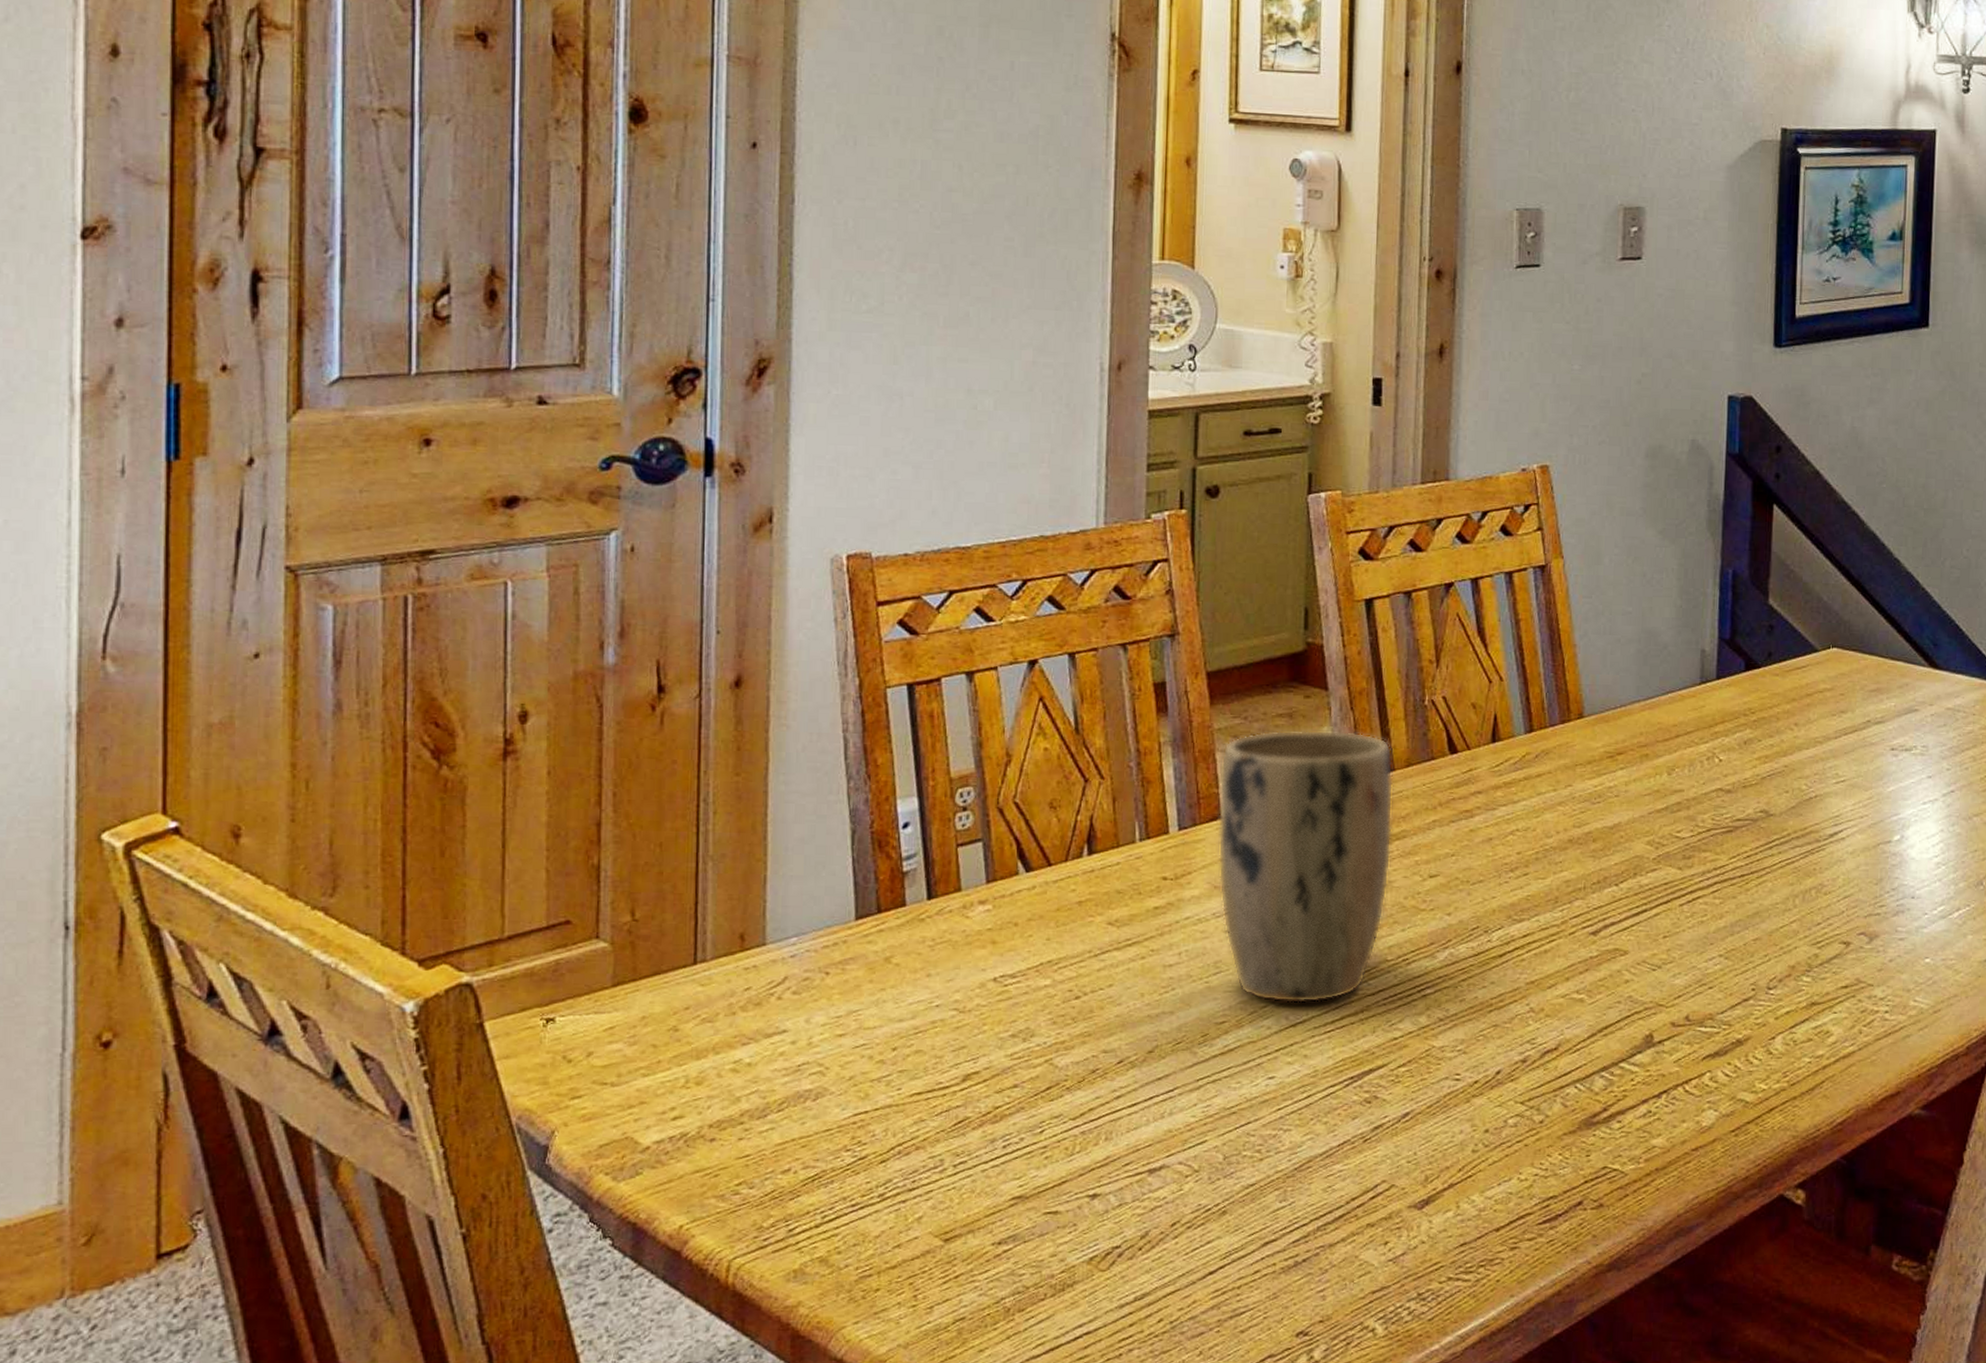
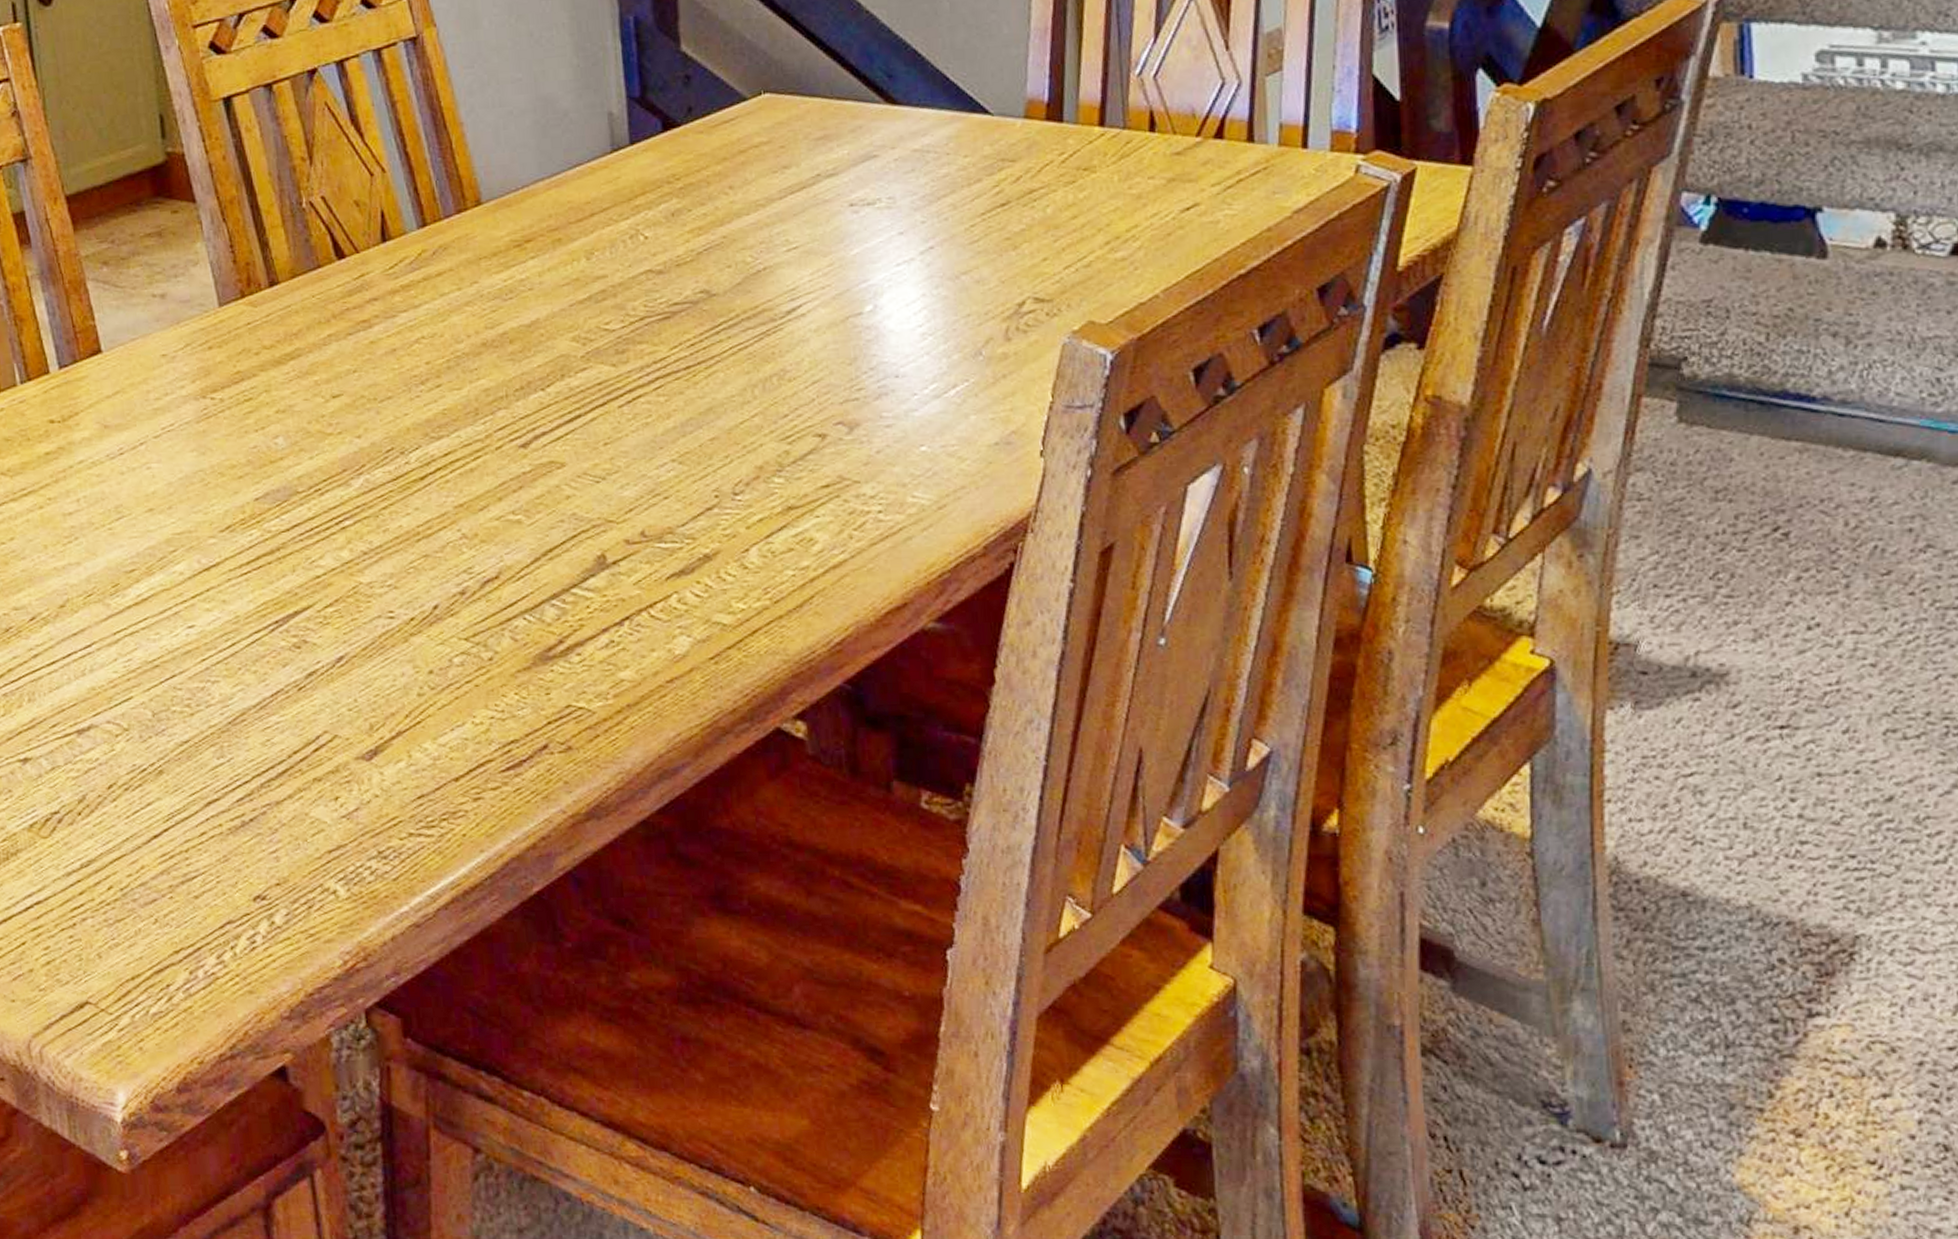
plant pot: present [1218,729,1394,1004] -> none [93,245,289,546]

